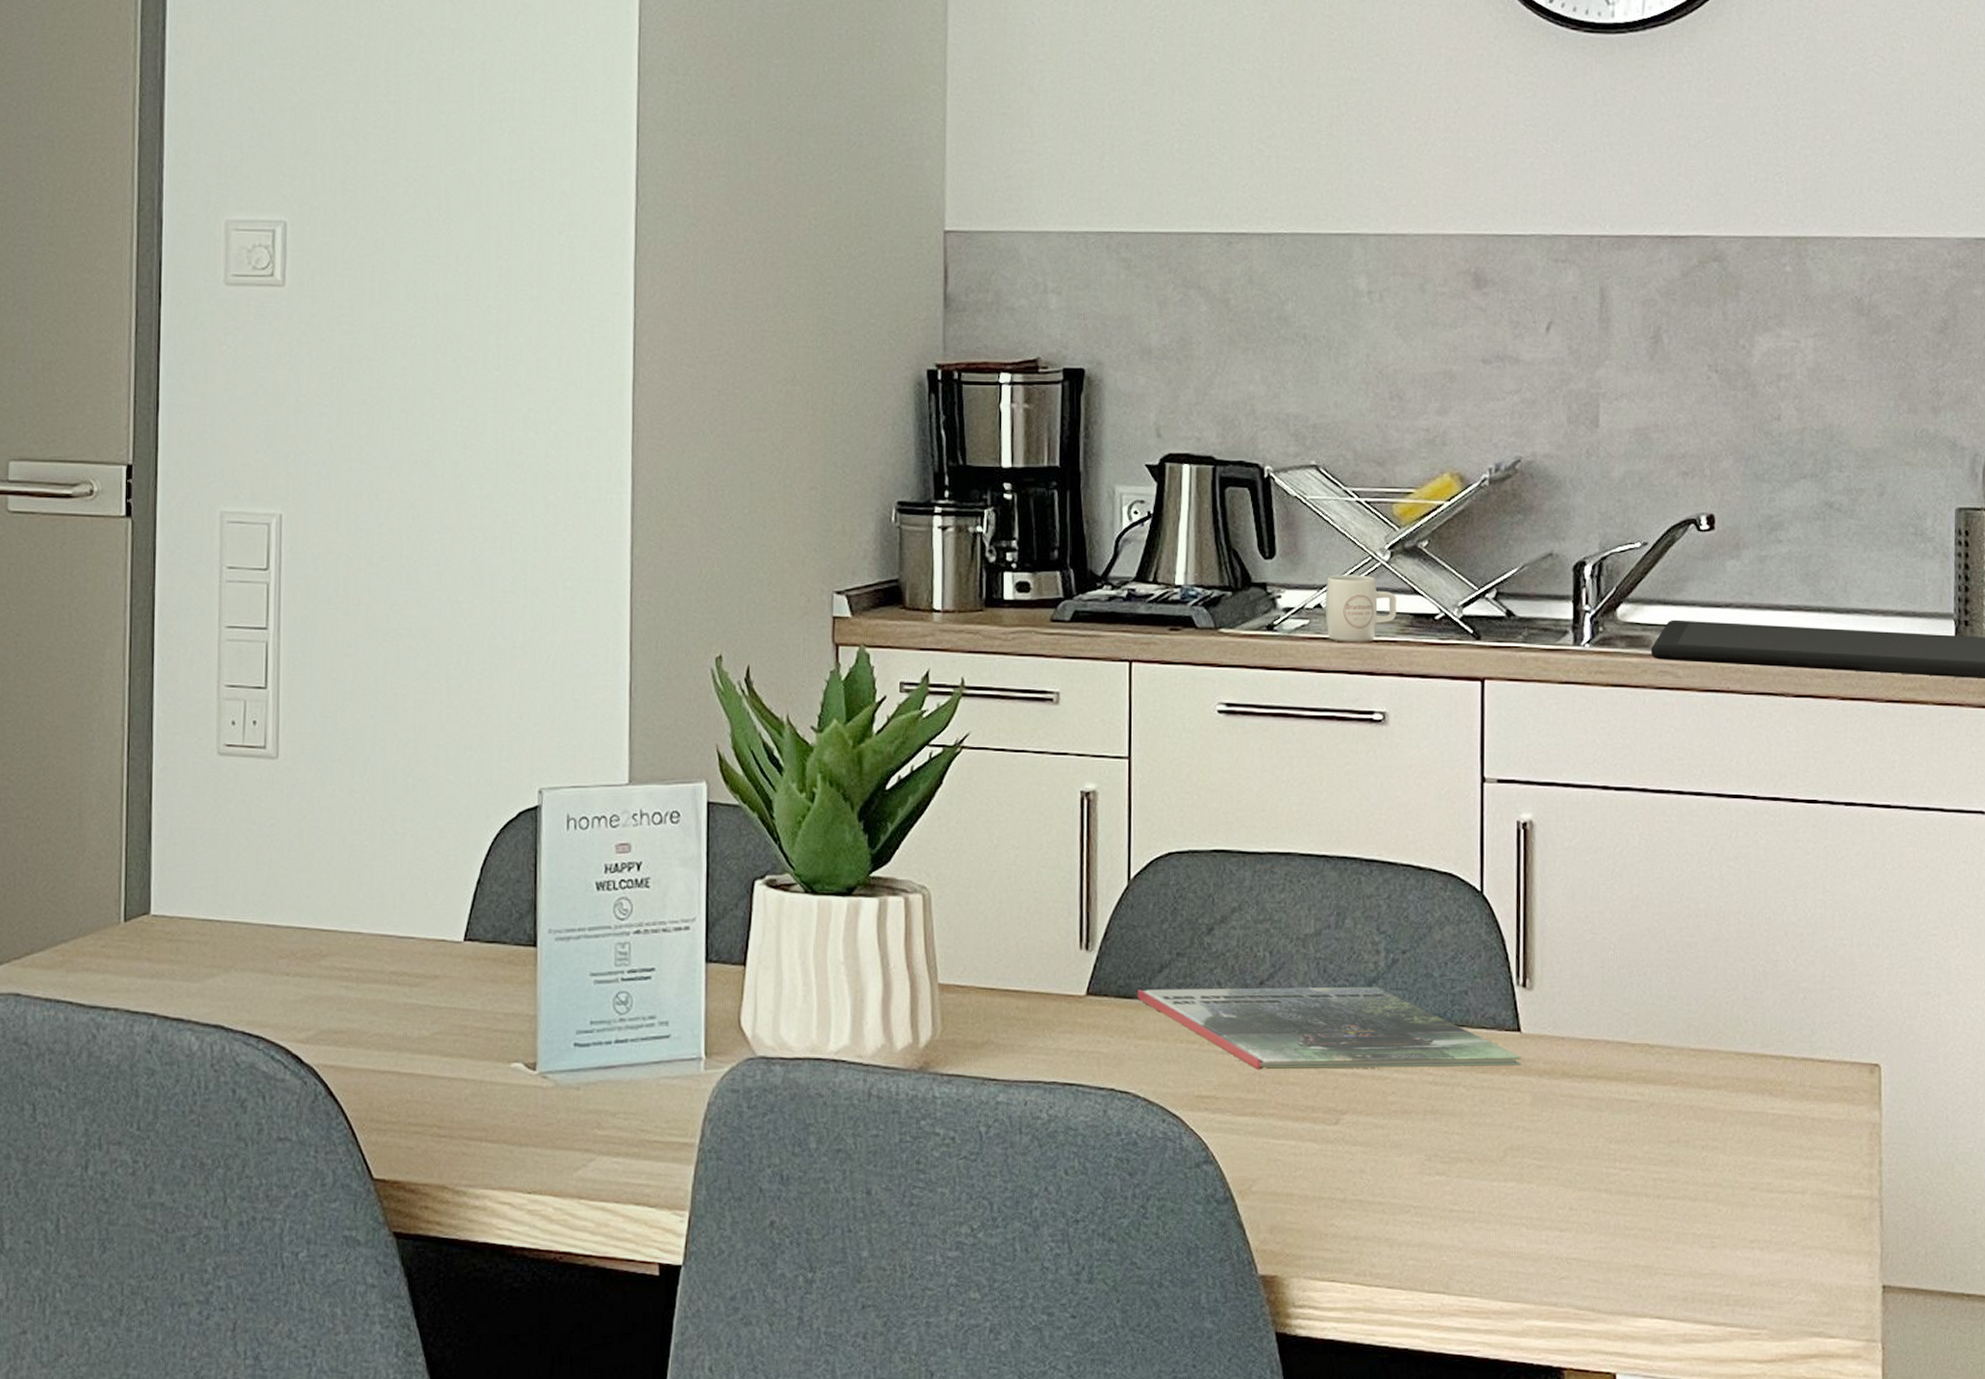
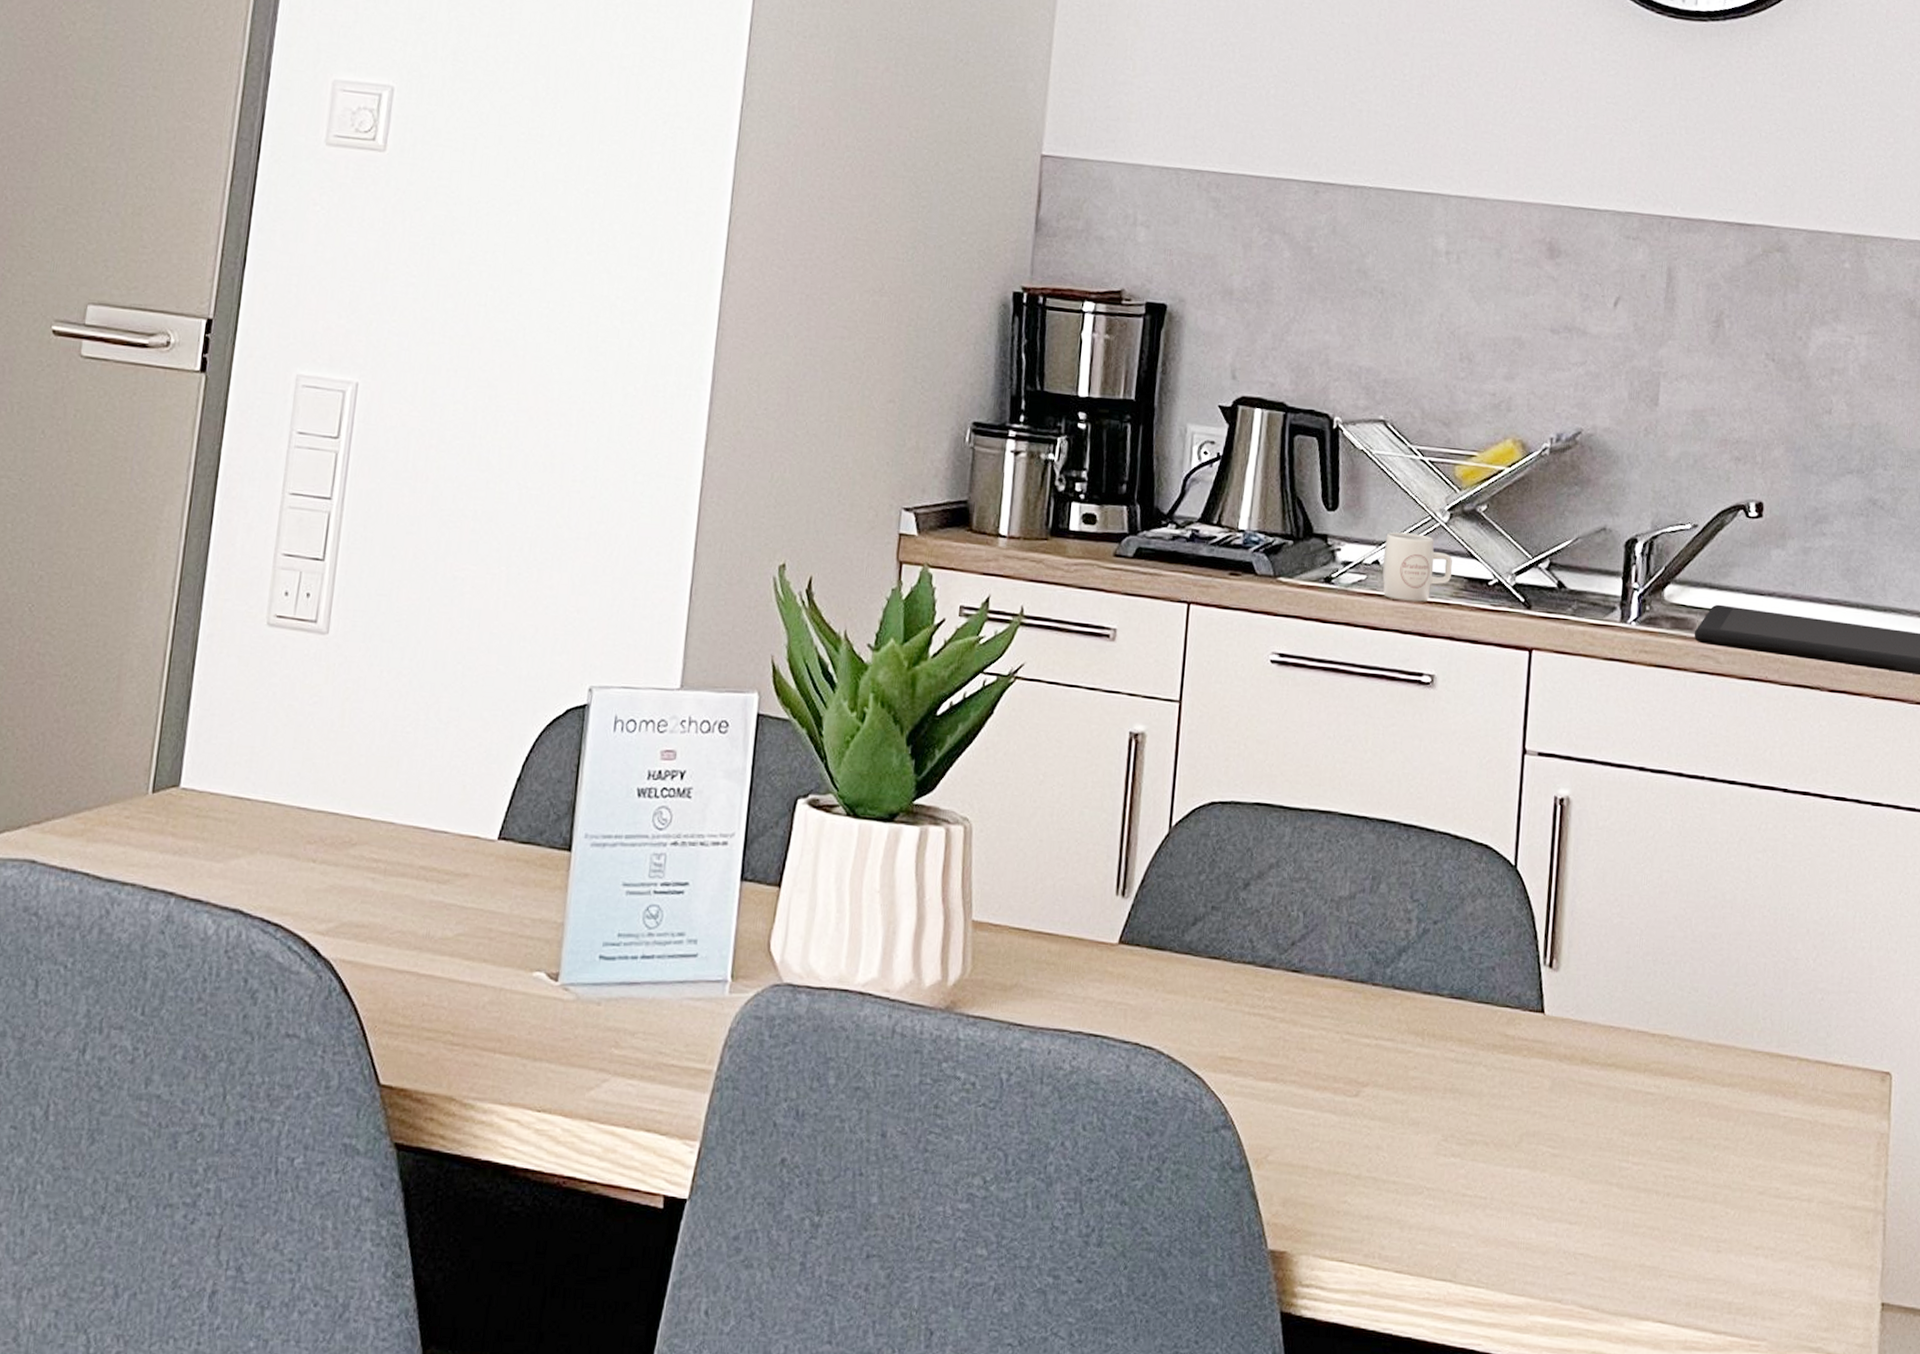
magazine: present [1137,987,1522,1070] -> none [1169,941,1544,1049]

